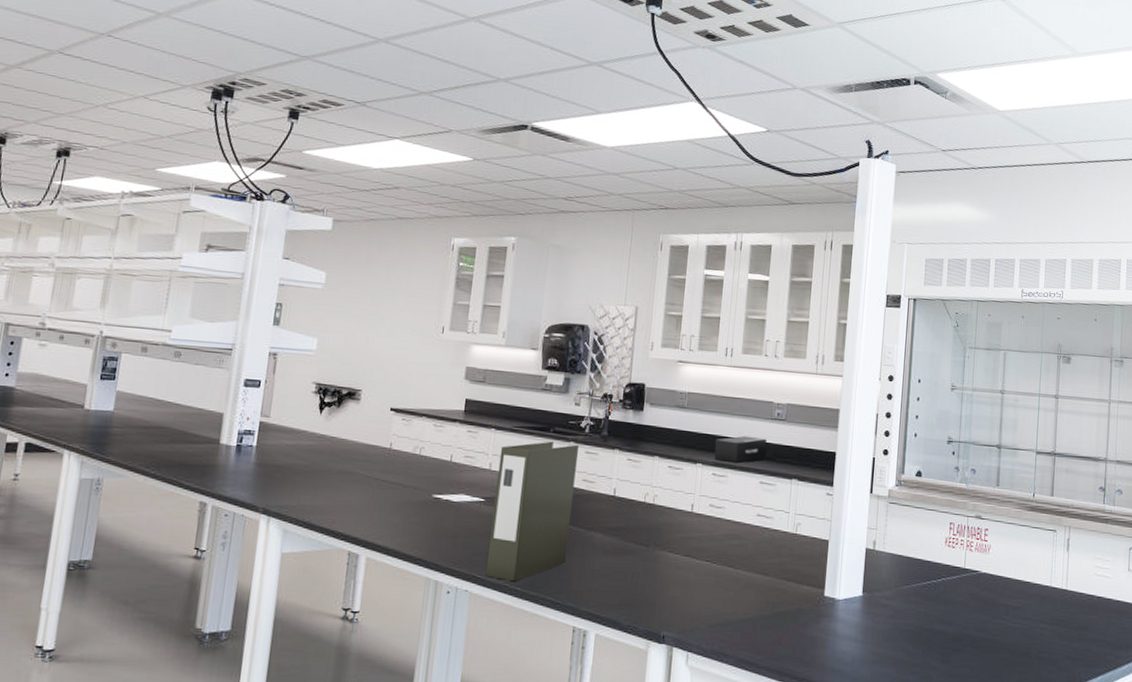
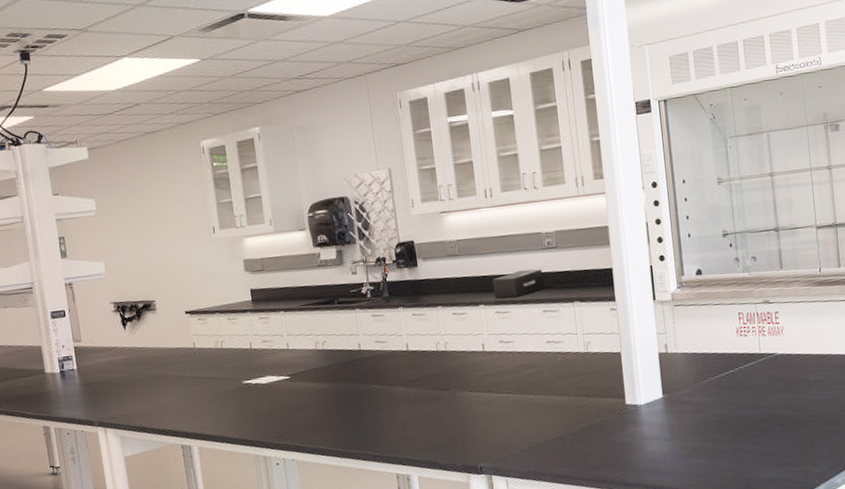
binder: present [485,441,580,582] -> none [293,310,376,445]

